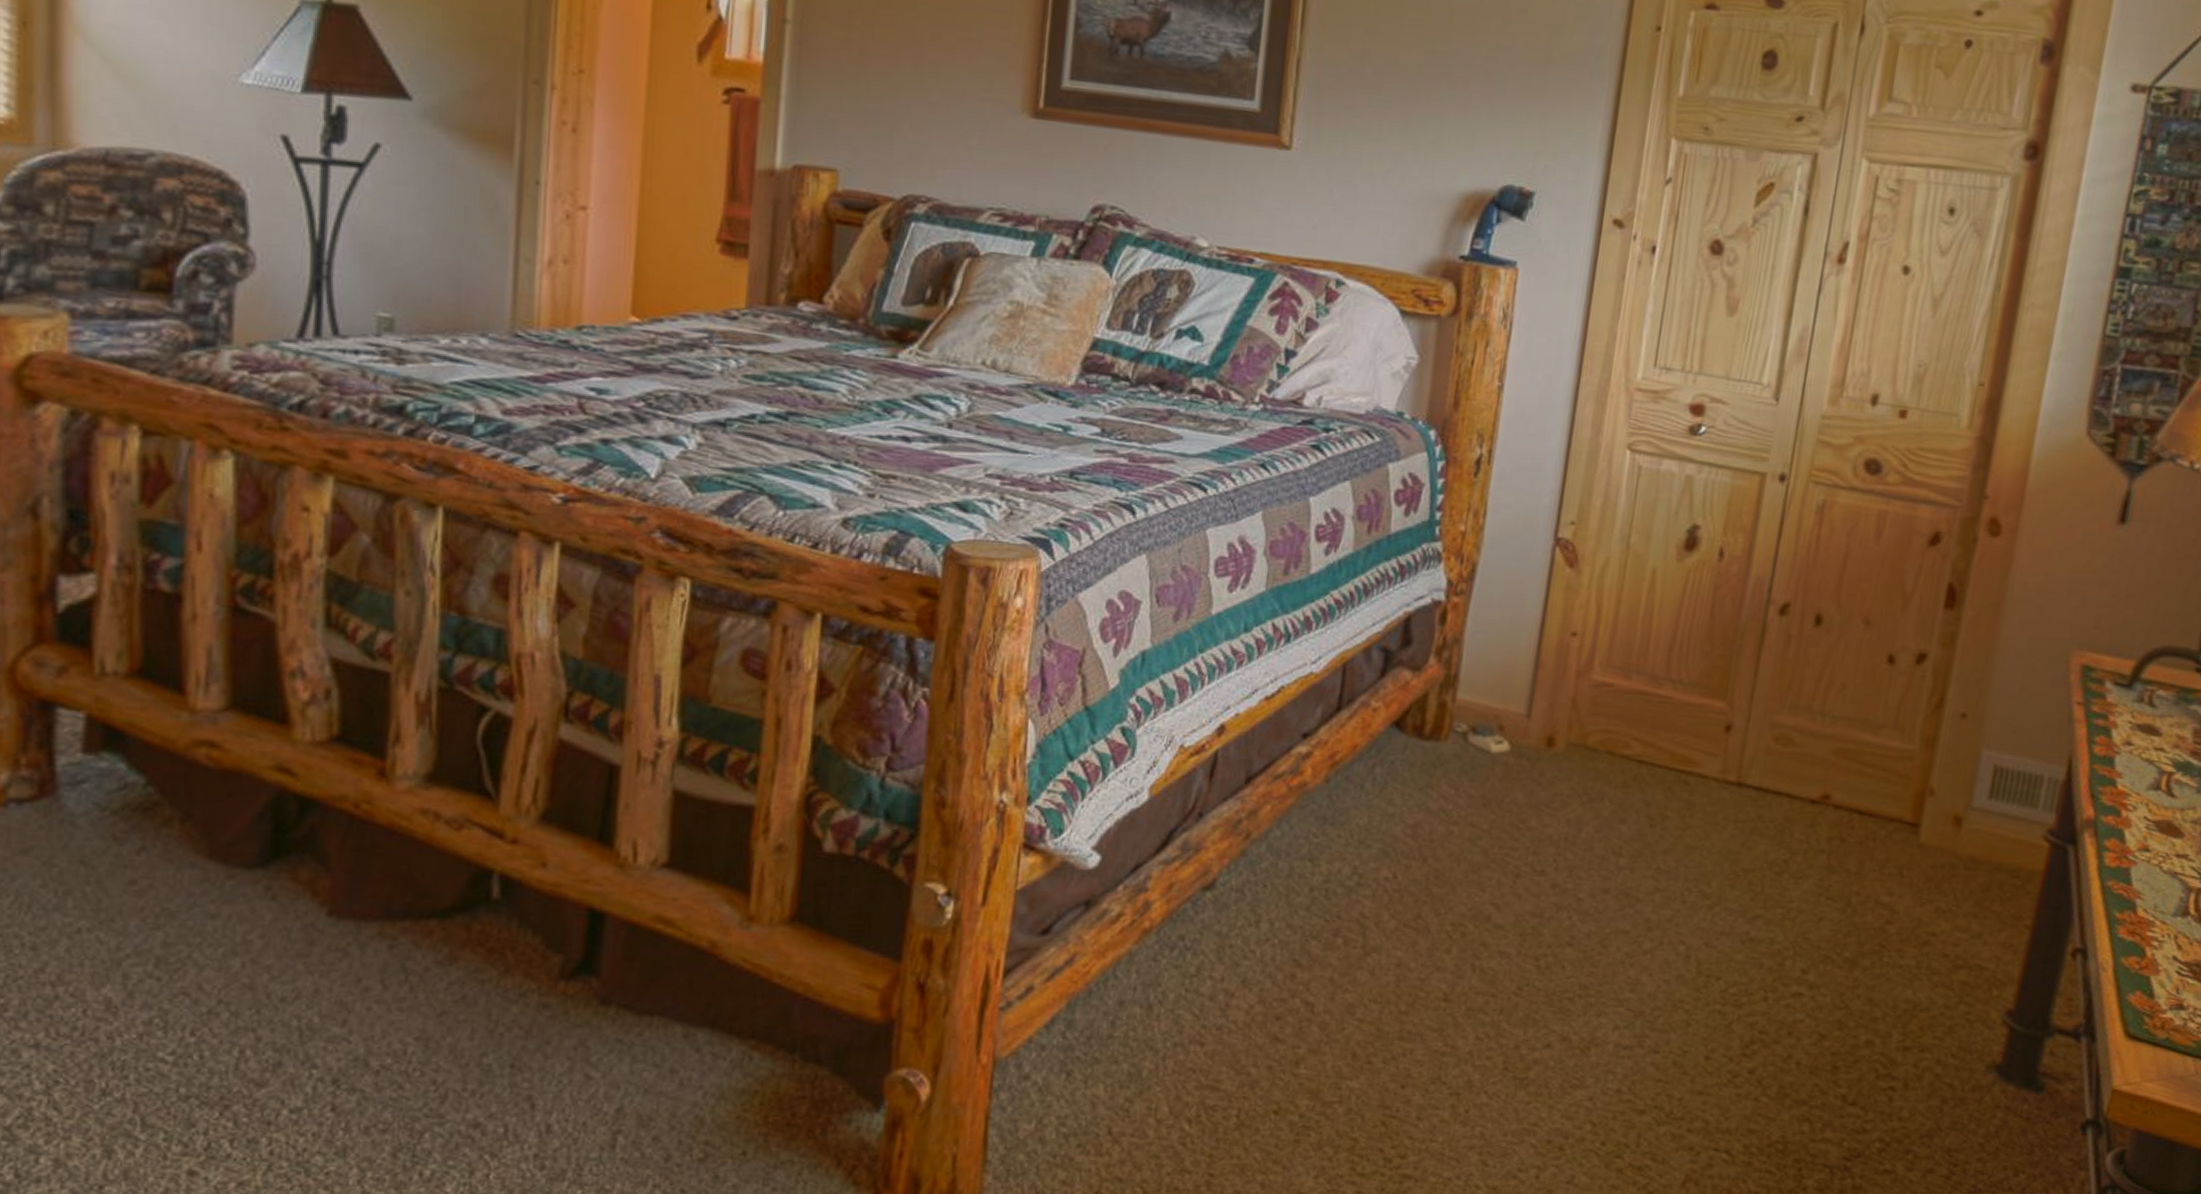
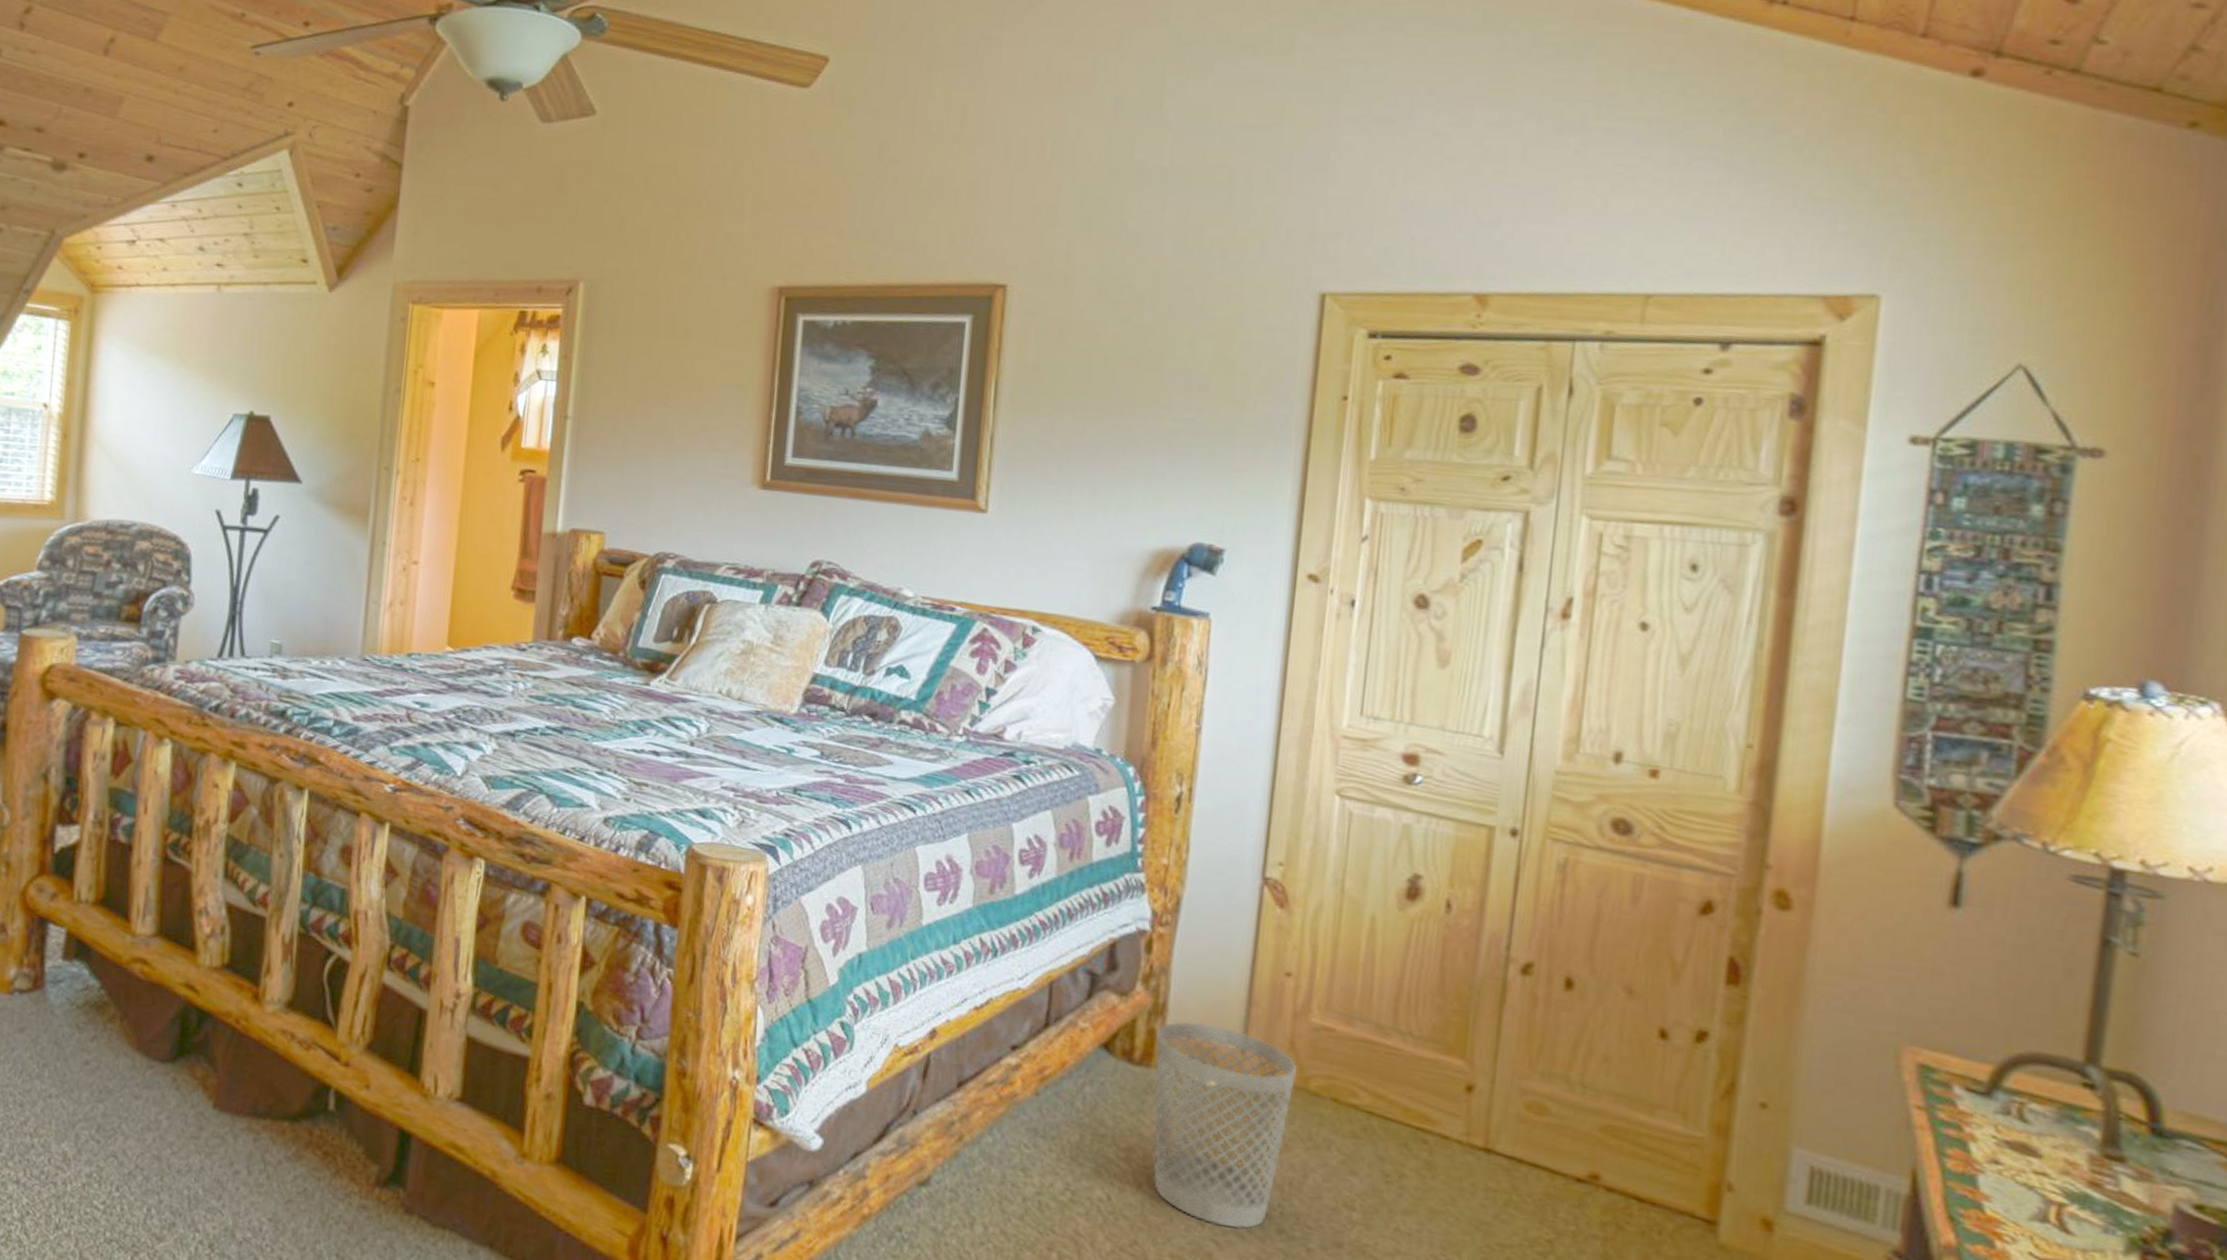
wastebasket: none [1438,691,1579,889] -> present [1153,1022,1298,1229]

